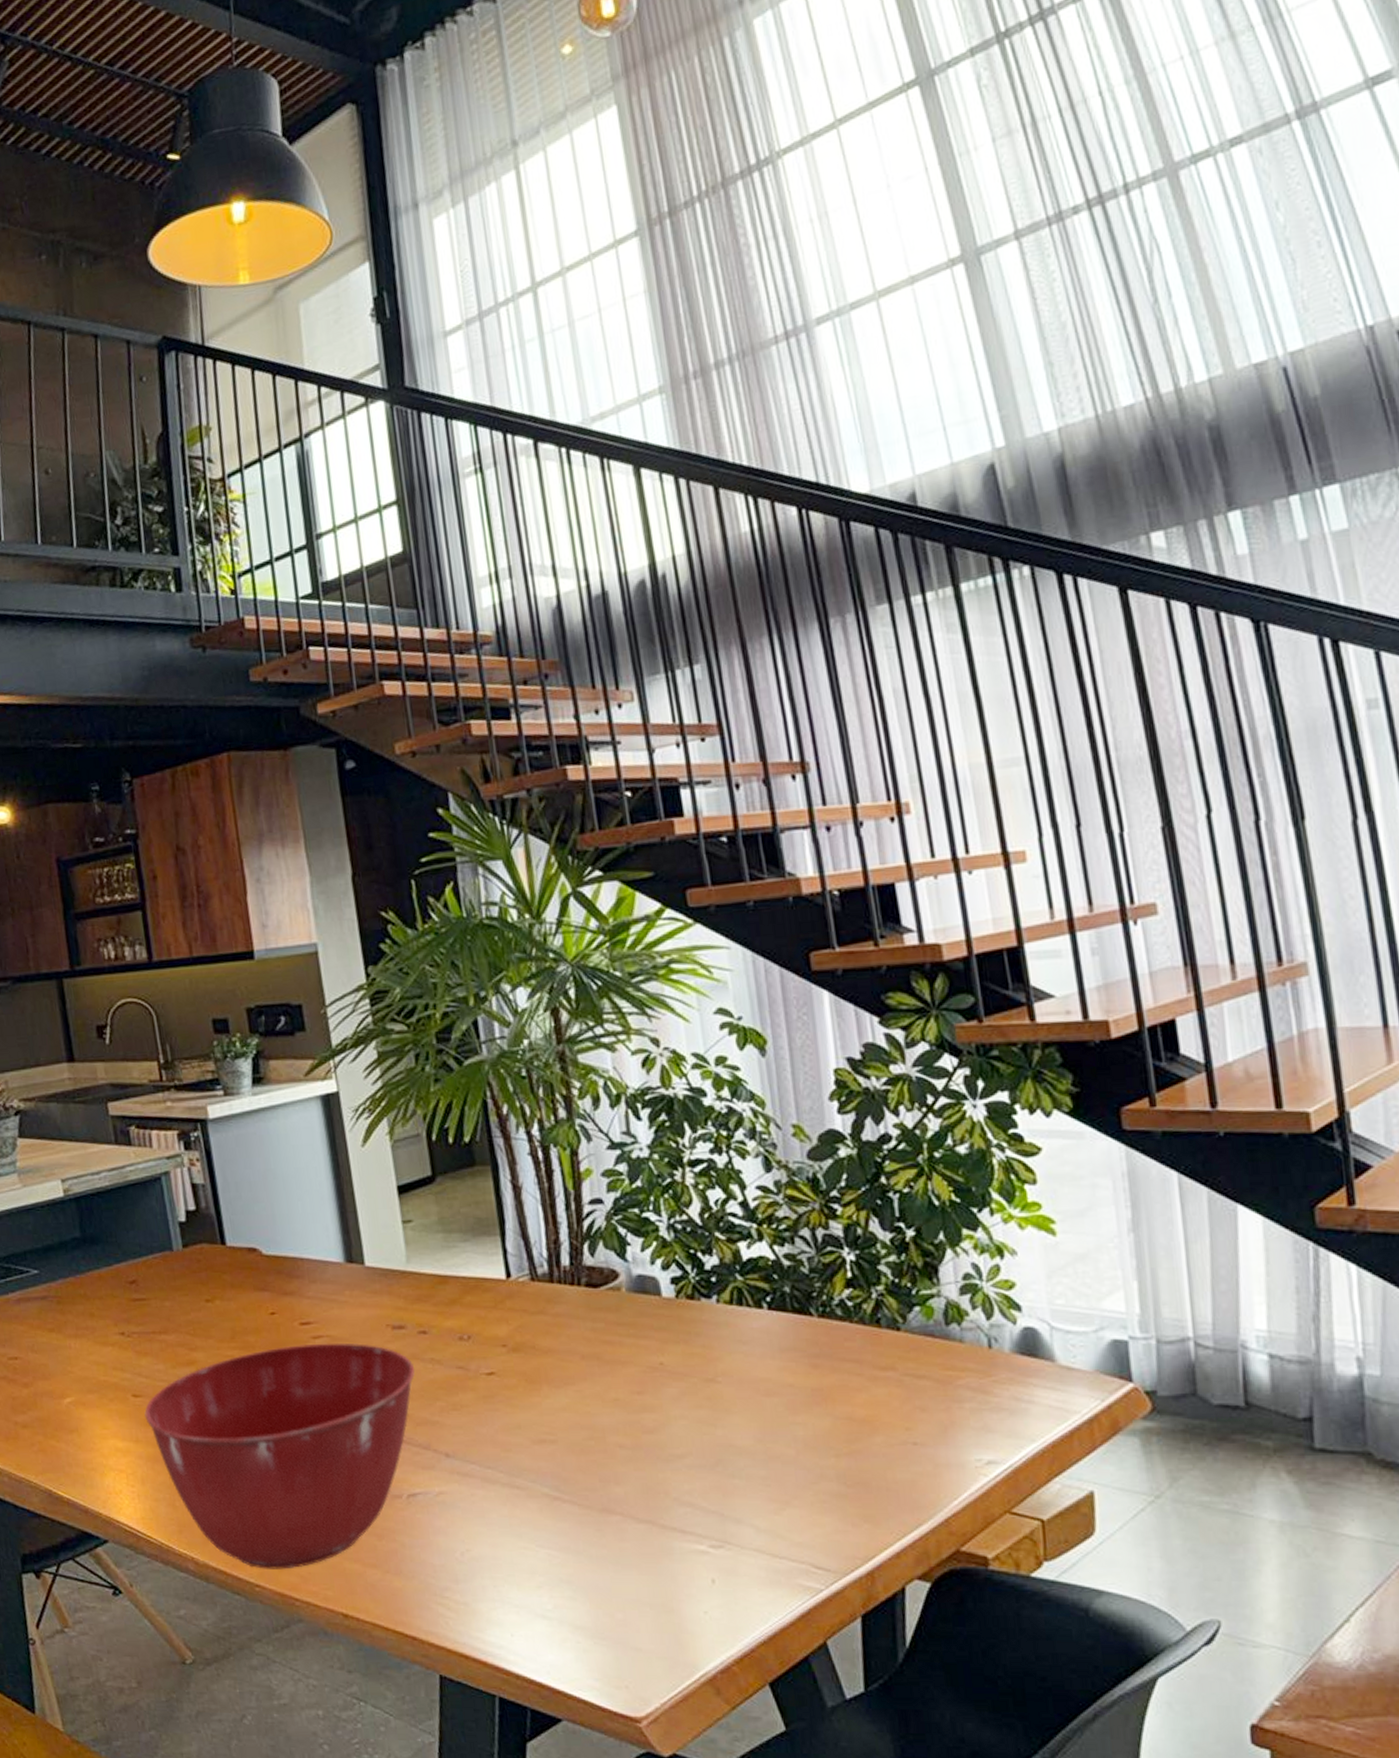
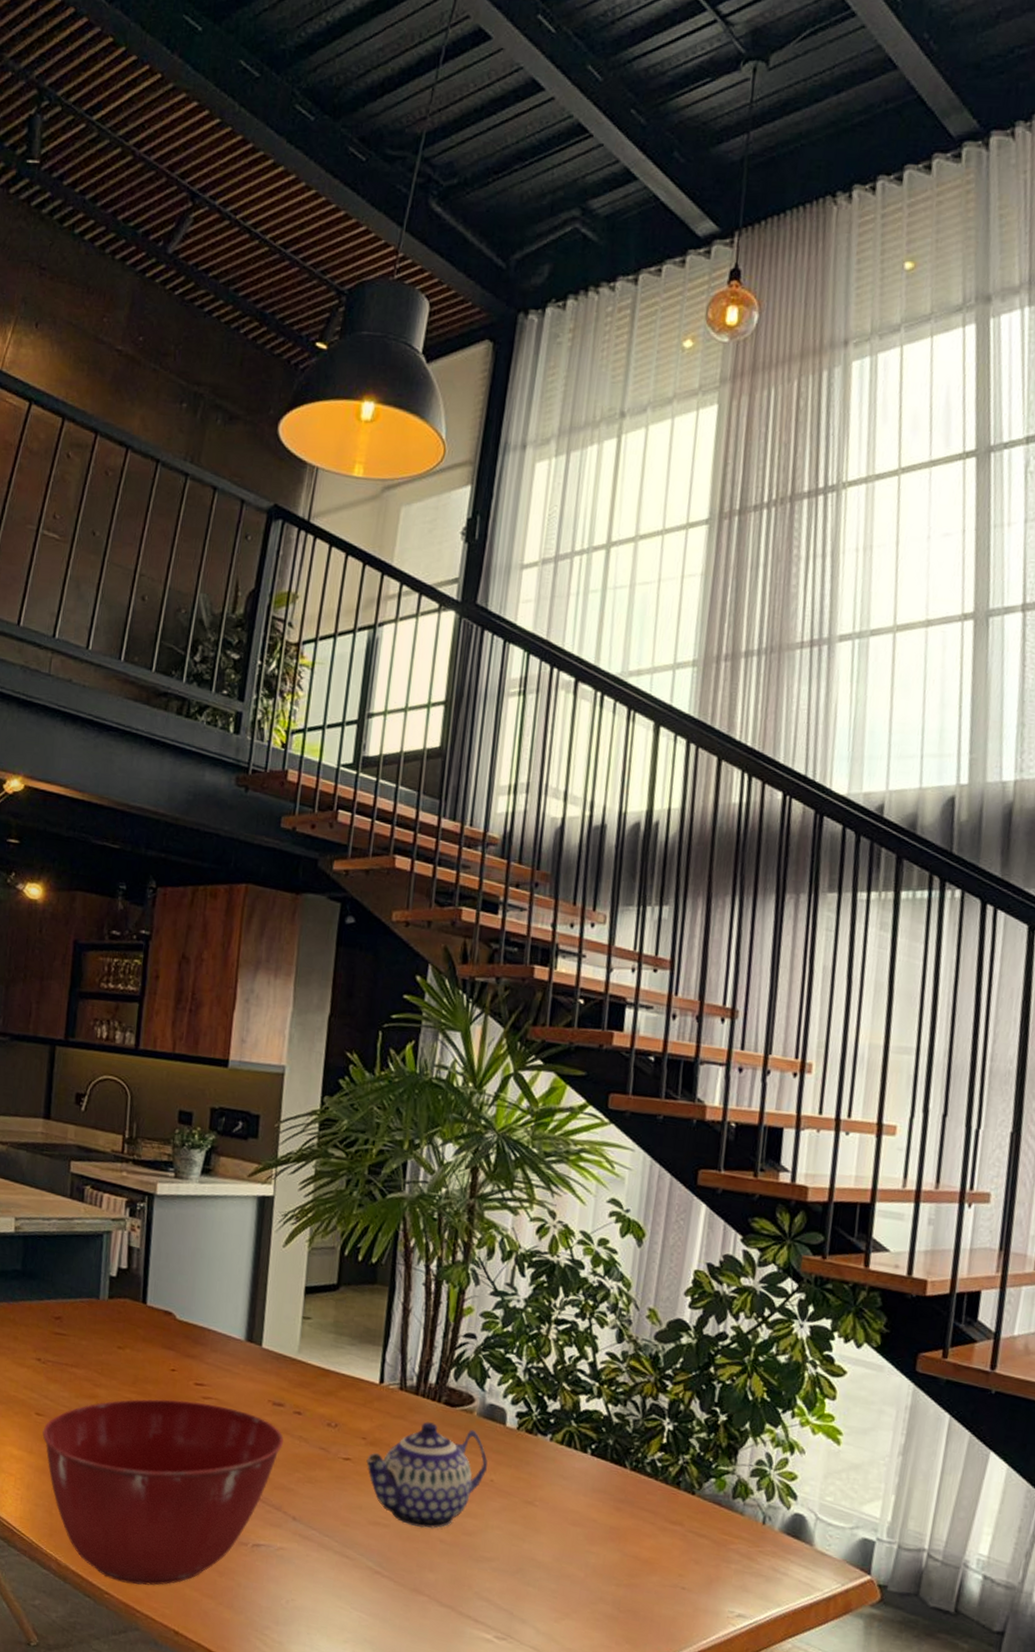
teapot: none [513,1310,653,1436] -> present [366,1422,488,1529]

